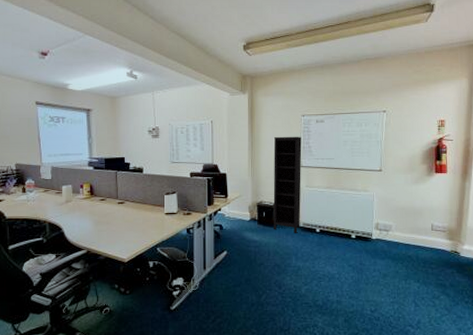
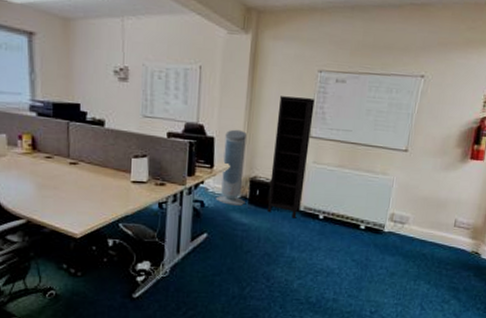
air purifier: none [231,166,255,226] -> present [215,129,247,206]

